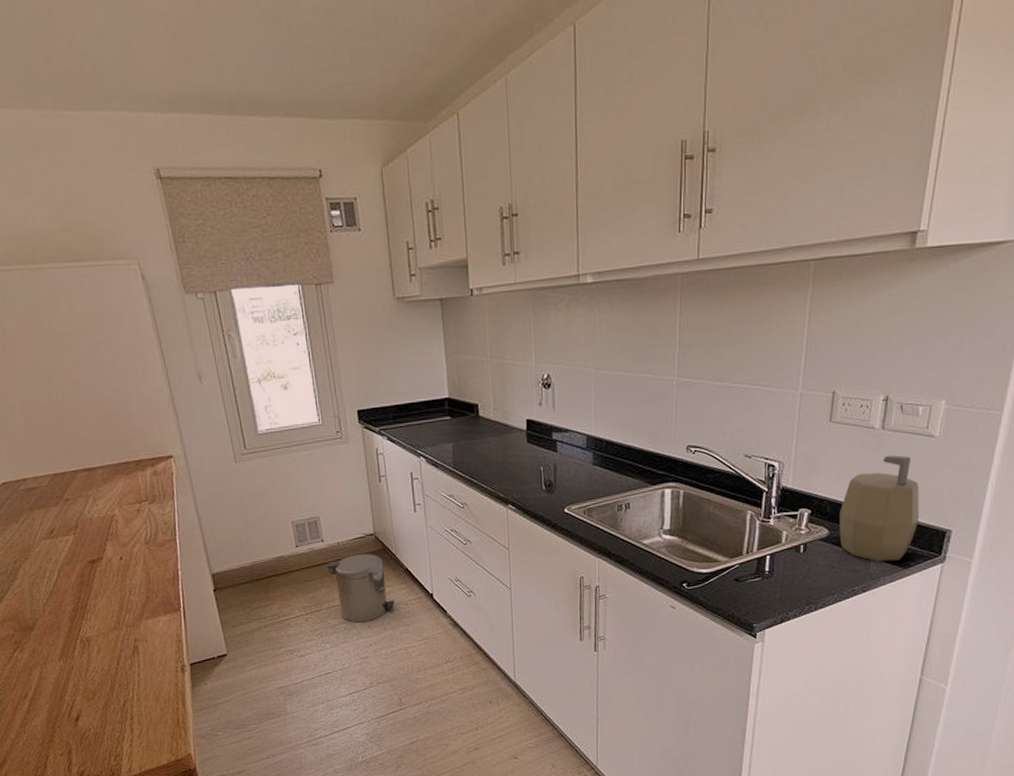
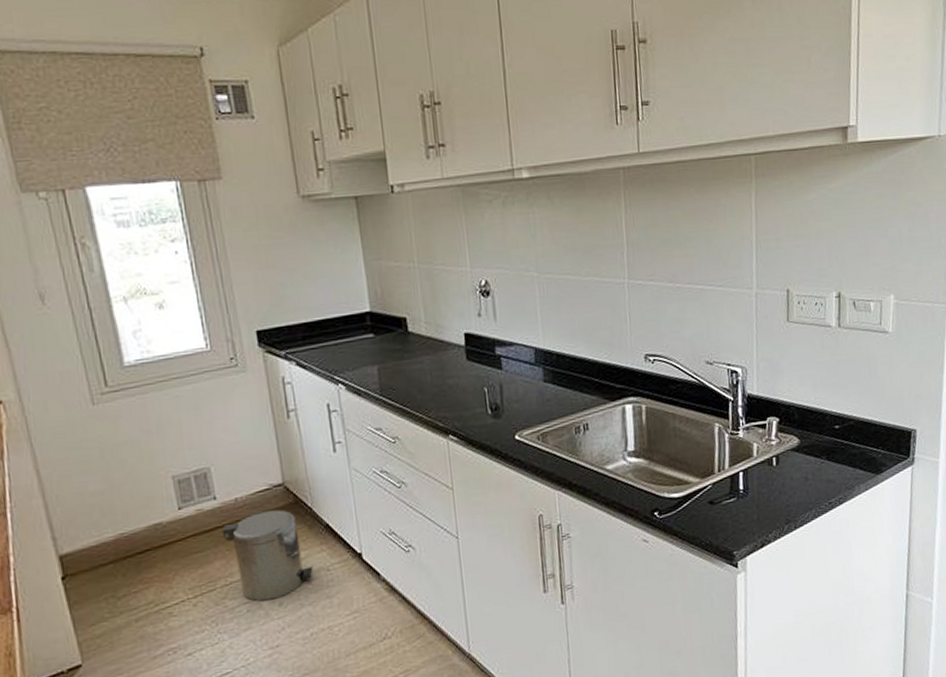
soap dispenser: present [839,455,920,562] -> none [807,353,885,469]

